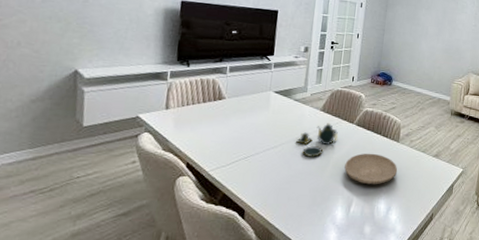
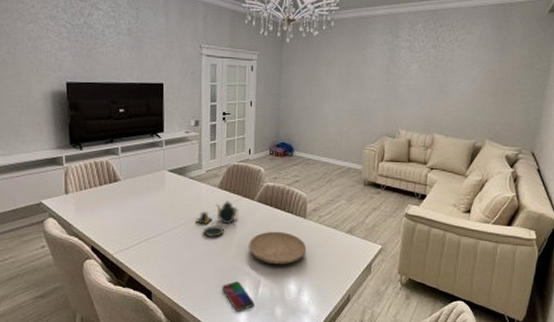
smartphone: none [315,200,346,231] -> present [222,281,255,312]

